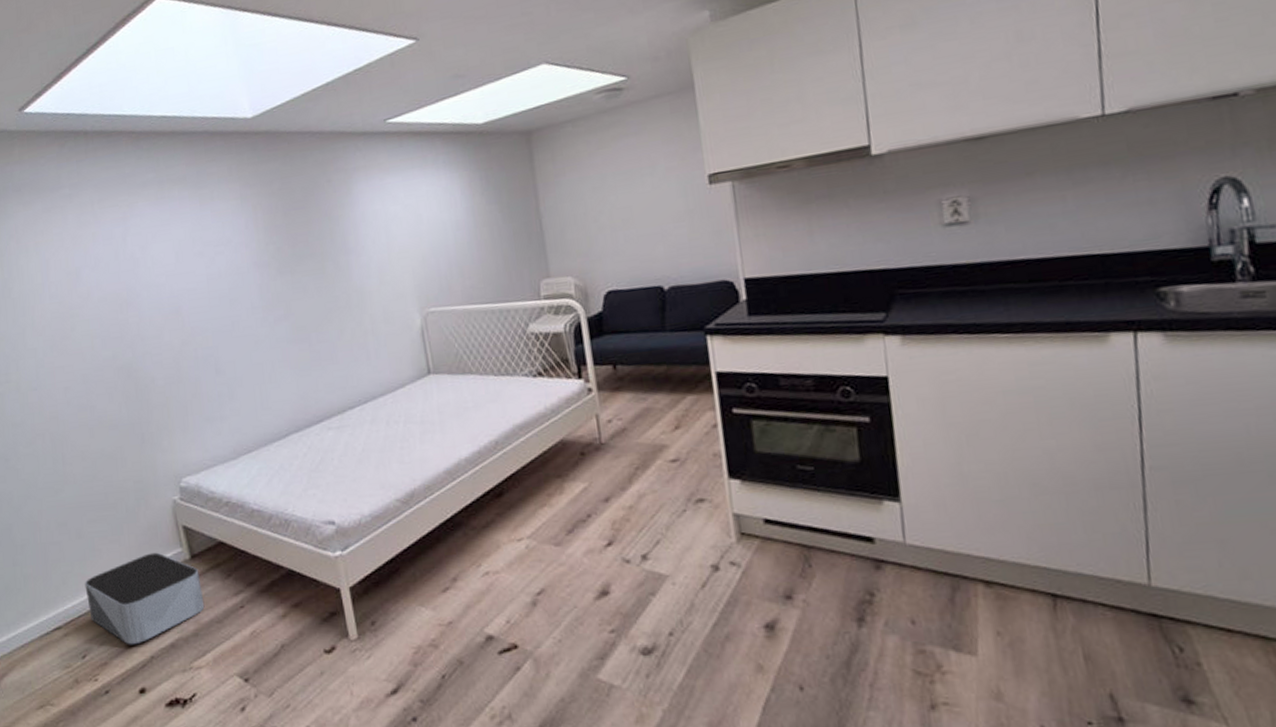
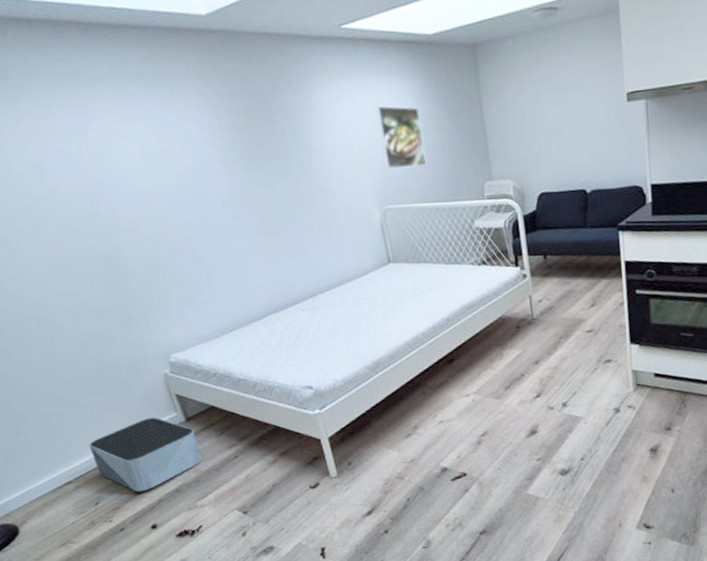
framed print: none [419,199,475,268] -> present [375,105,427,169]

